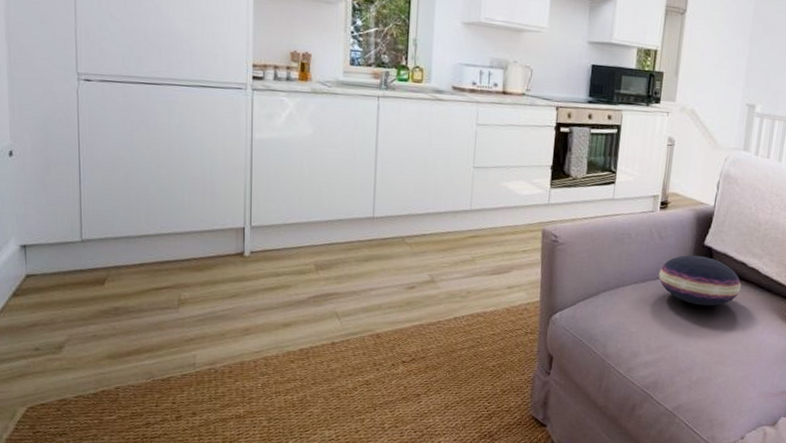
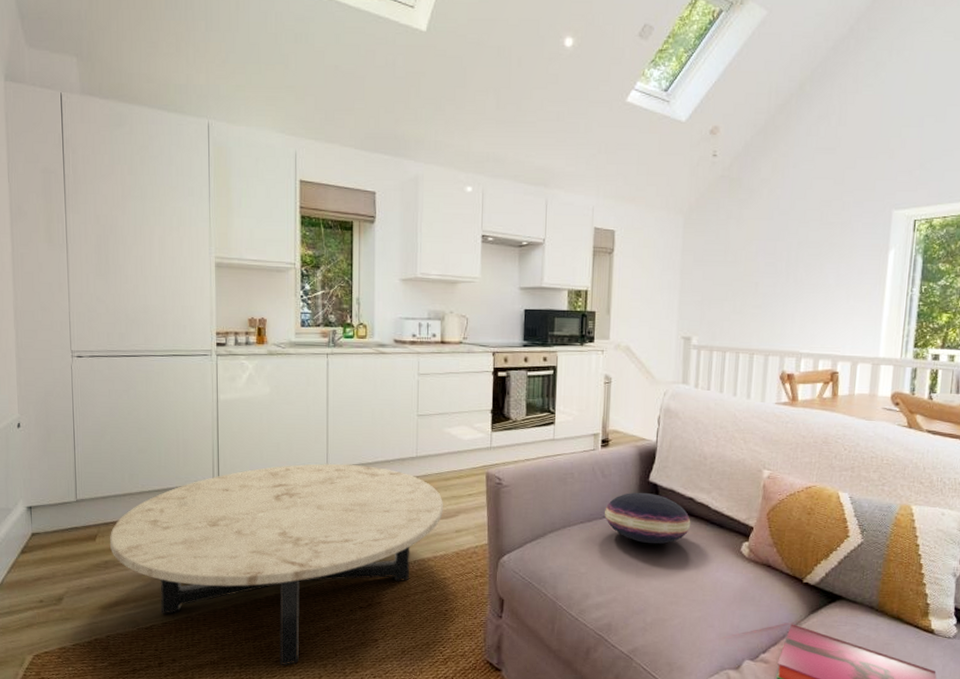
coffee table: none [120,212,496,419] -> present [109,464,443,665]

